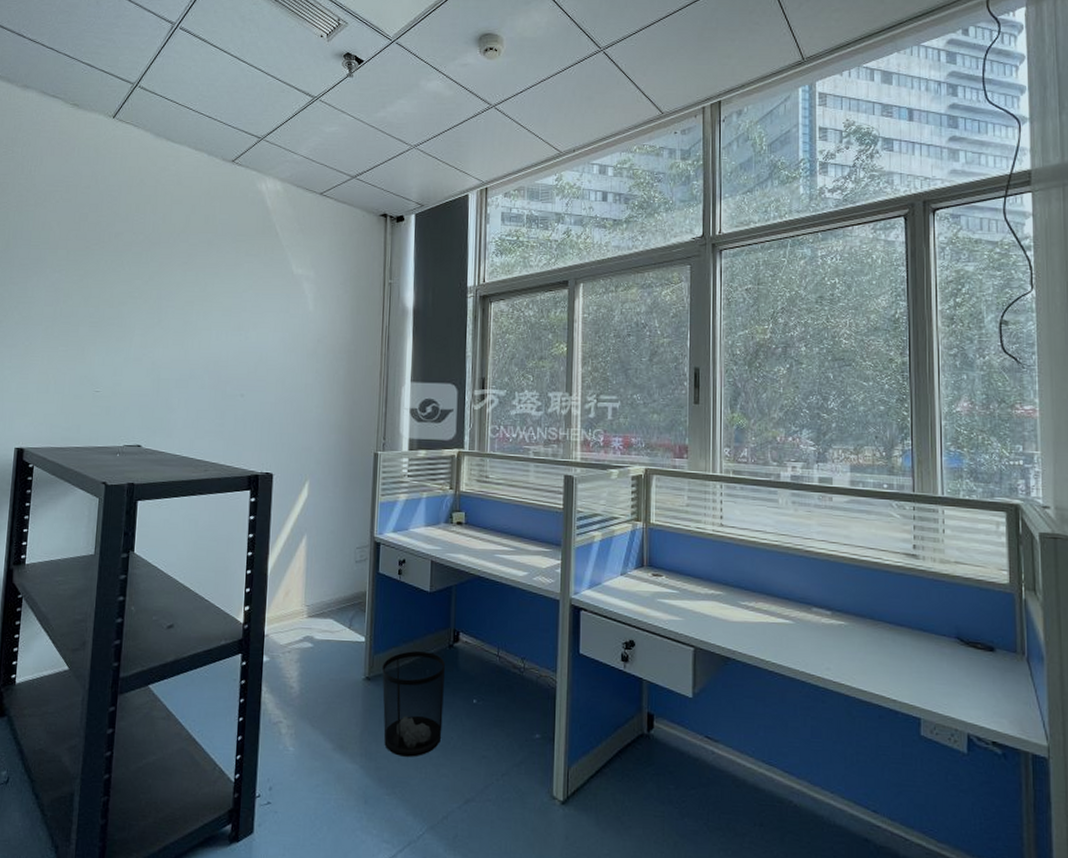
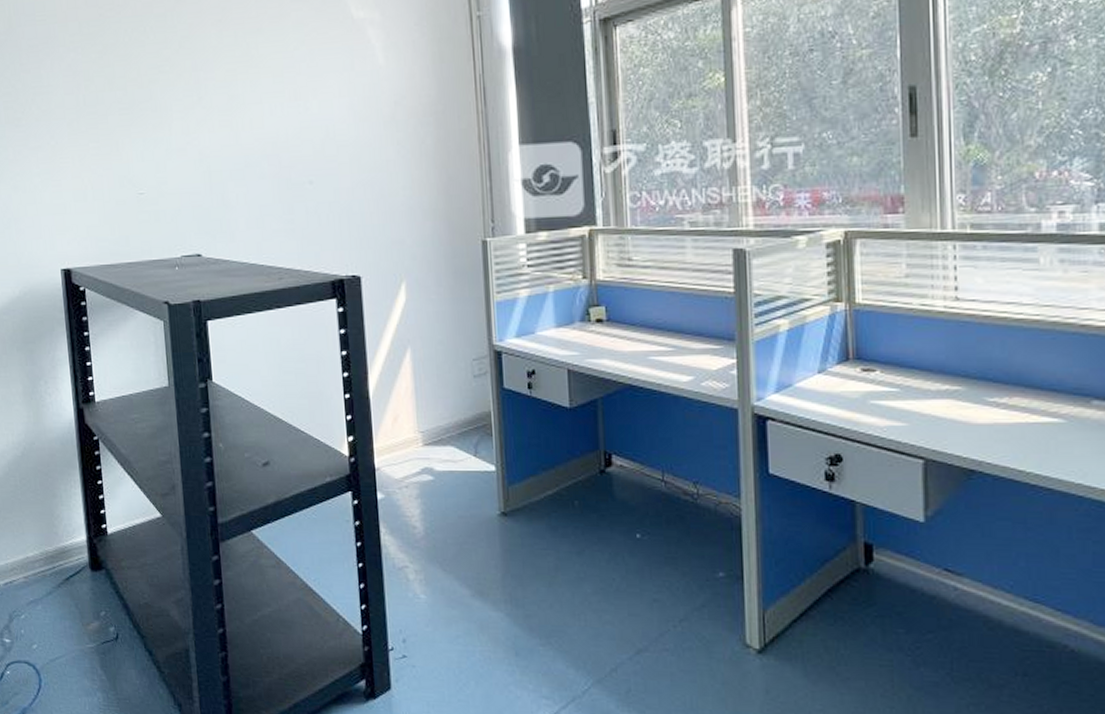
waste bin: present [382,651,445,757] -> none [520,478,601,603]

